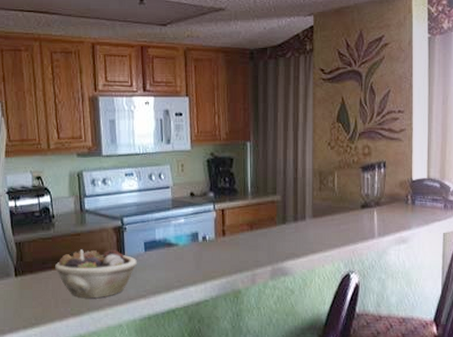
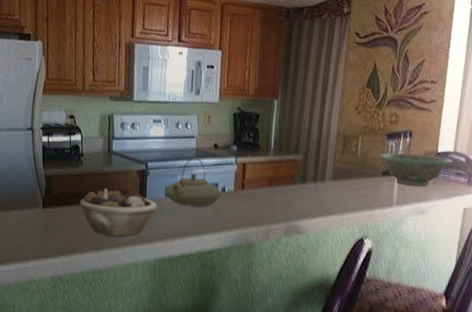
teapot: none [143,207,204,259] -> present [164,157,222,207]
decorative bowl: none [355,183,428,216] -> present [378,152,453,186]

